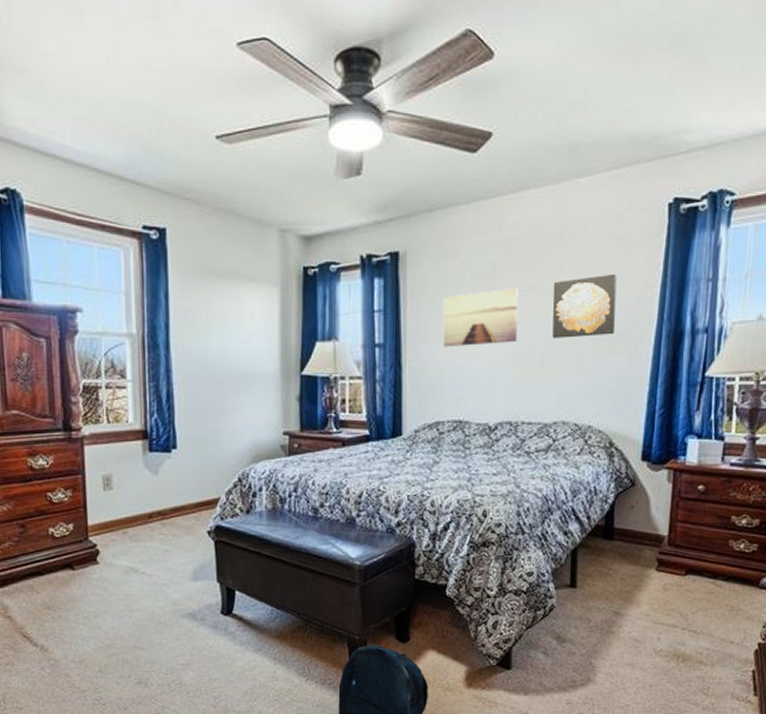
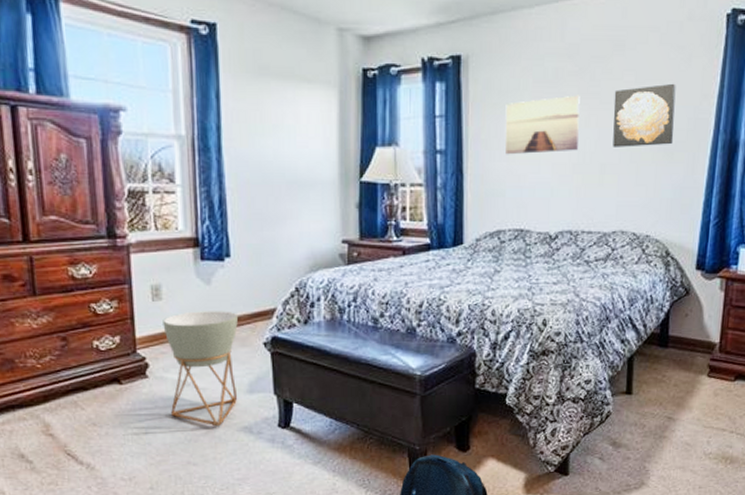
planter: none [113,500,184,612] -> present [163,311,239,427]

